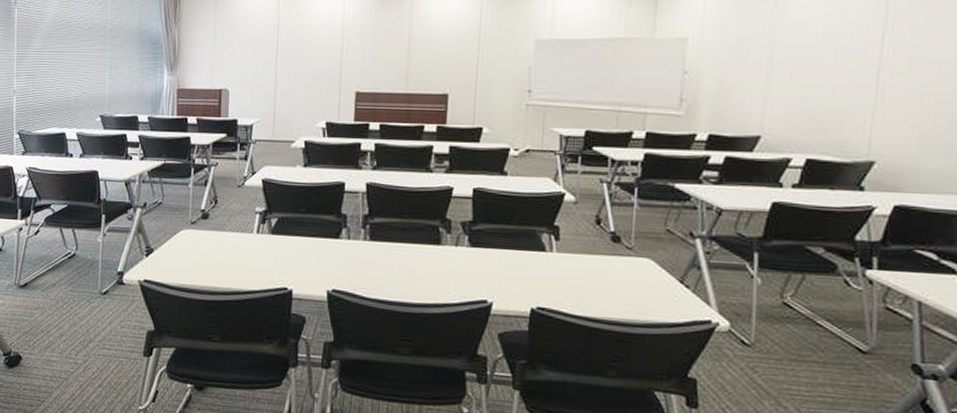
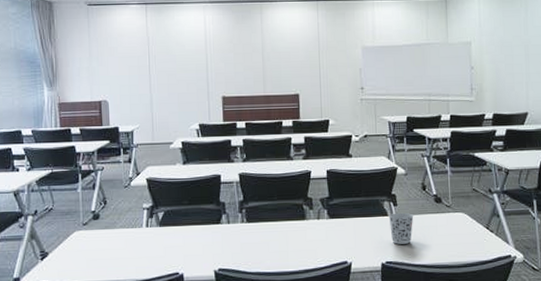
cup: none [546,248,581,289] -> present [388,212,414,244]

